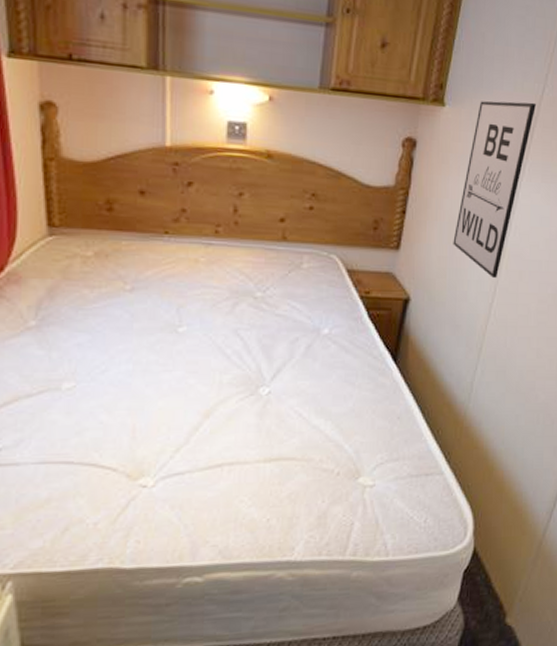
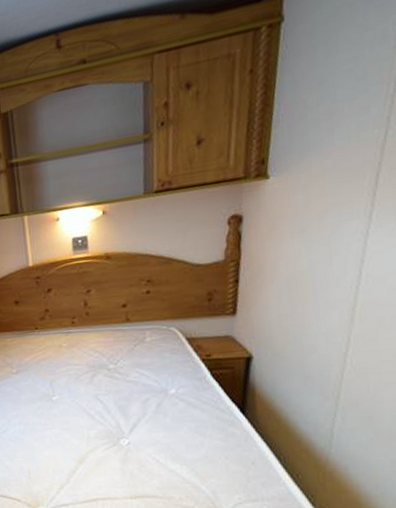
wall art: present [453,101,537,278] -> none [293,148,379,328]

